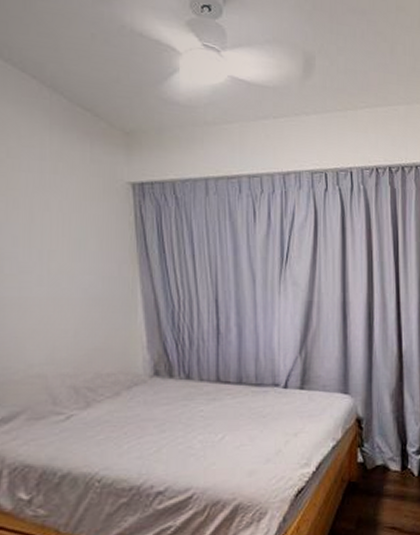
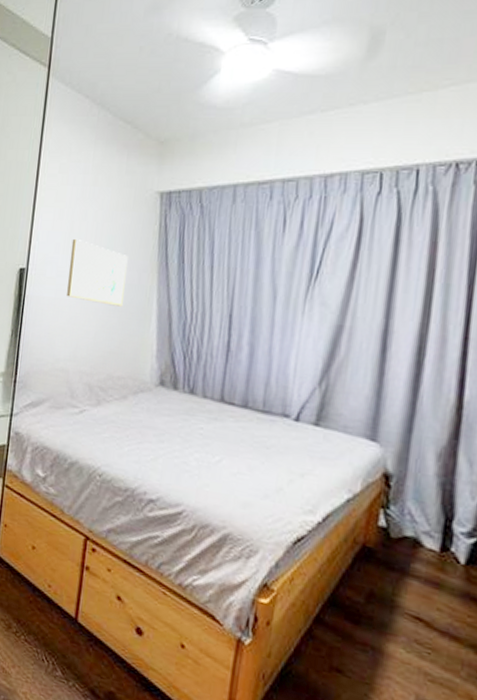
wall art: none [33,230,104,301] -> present [66,238,128,307]

